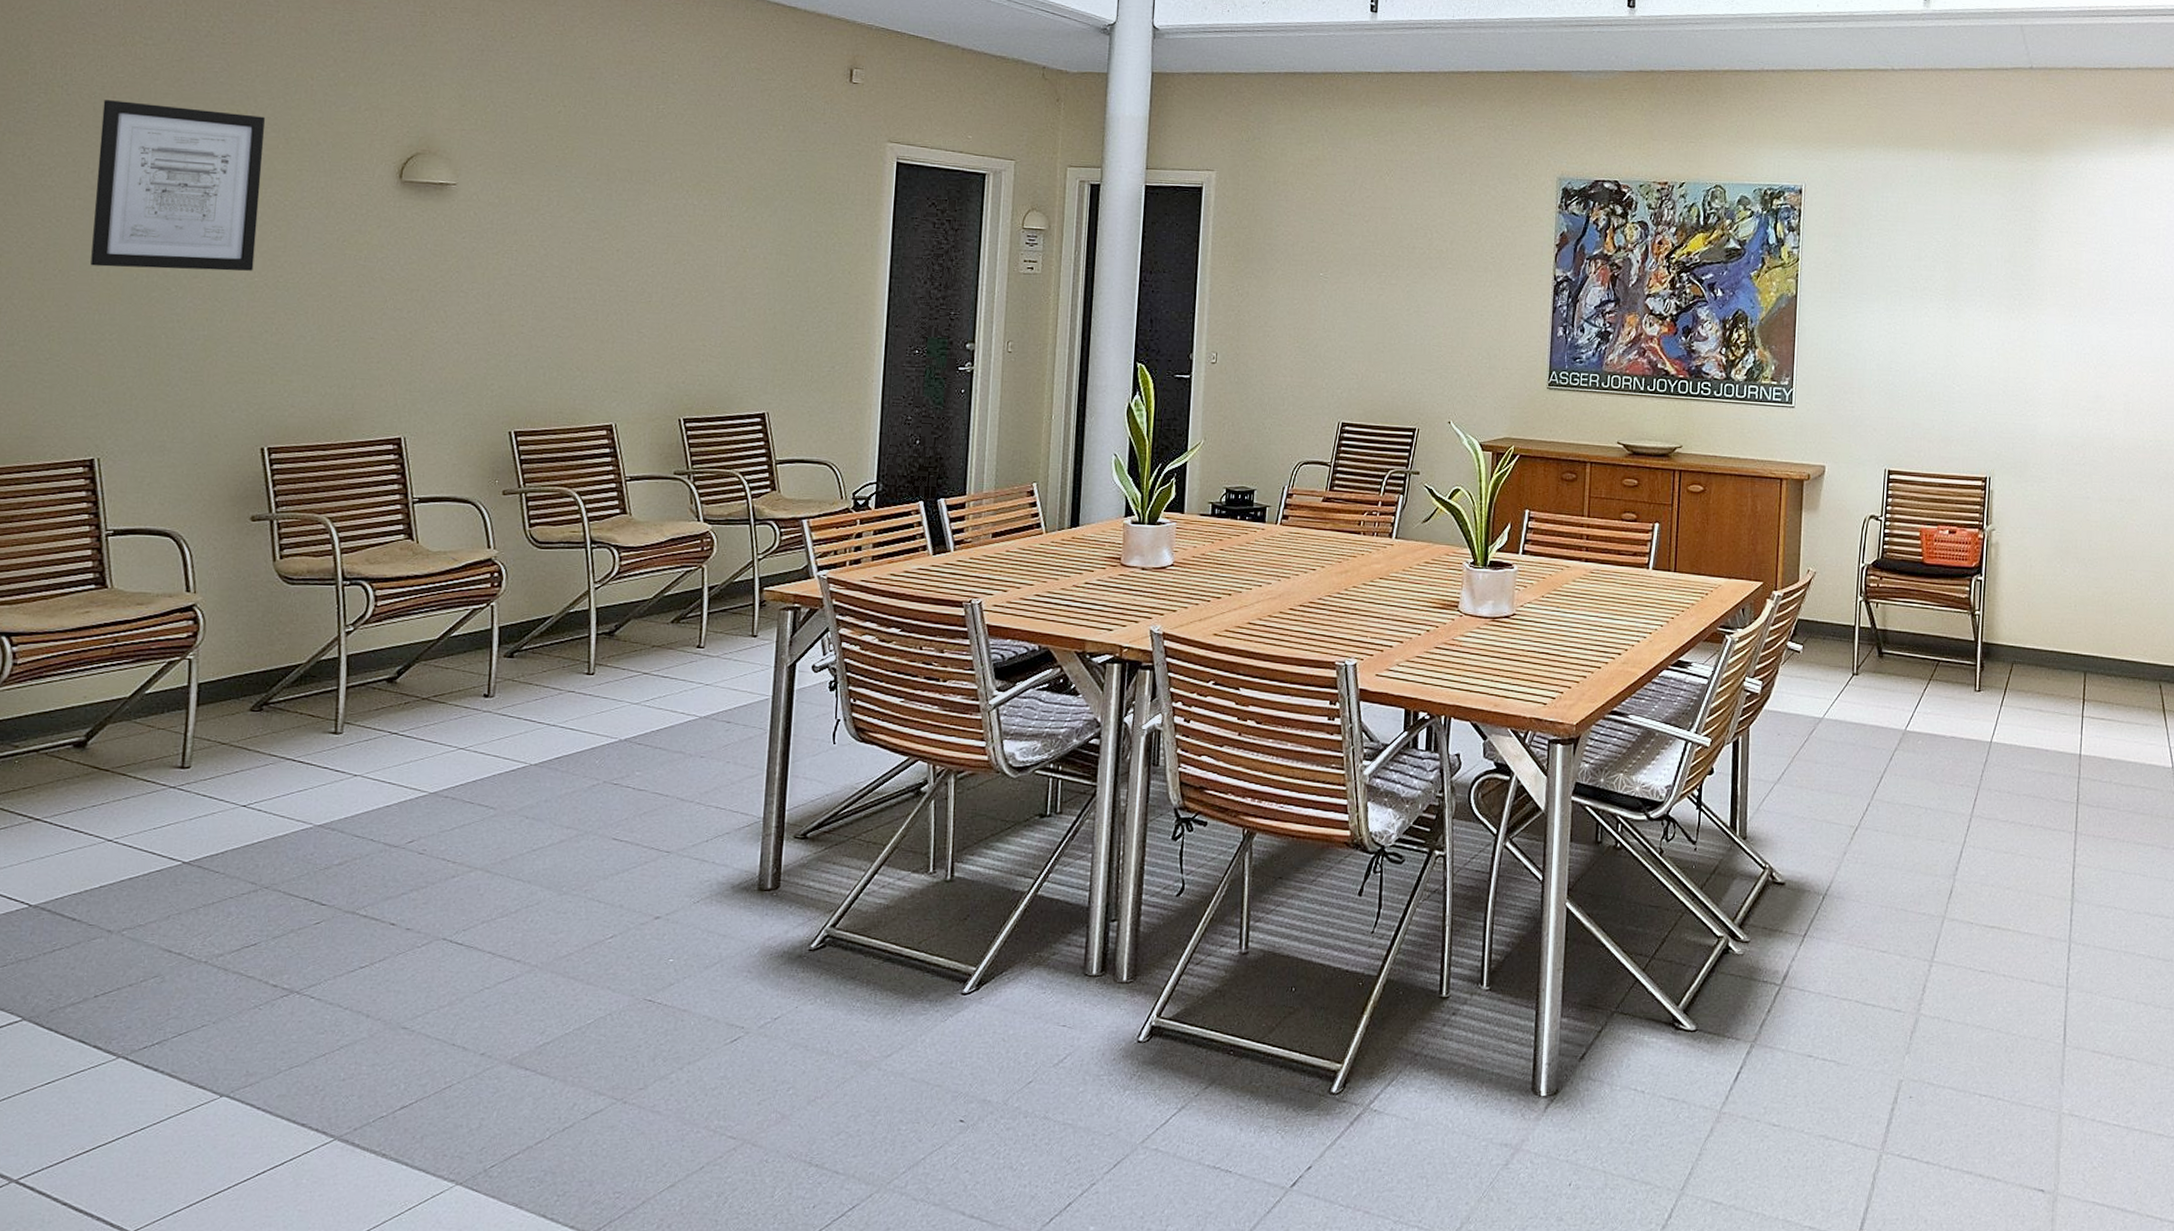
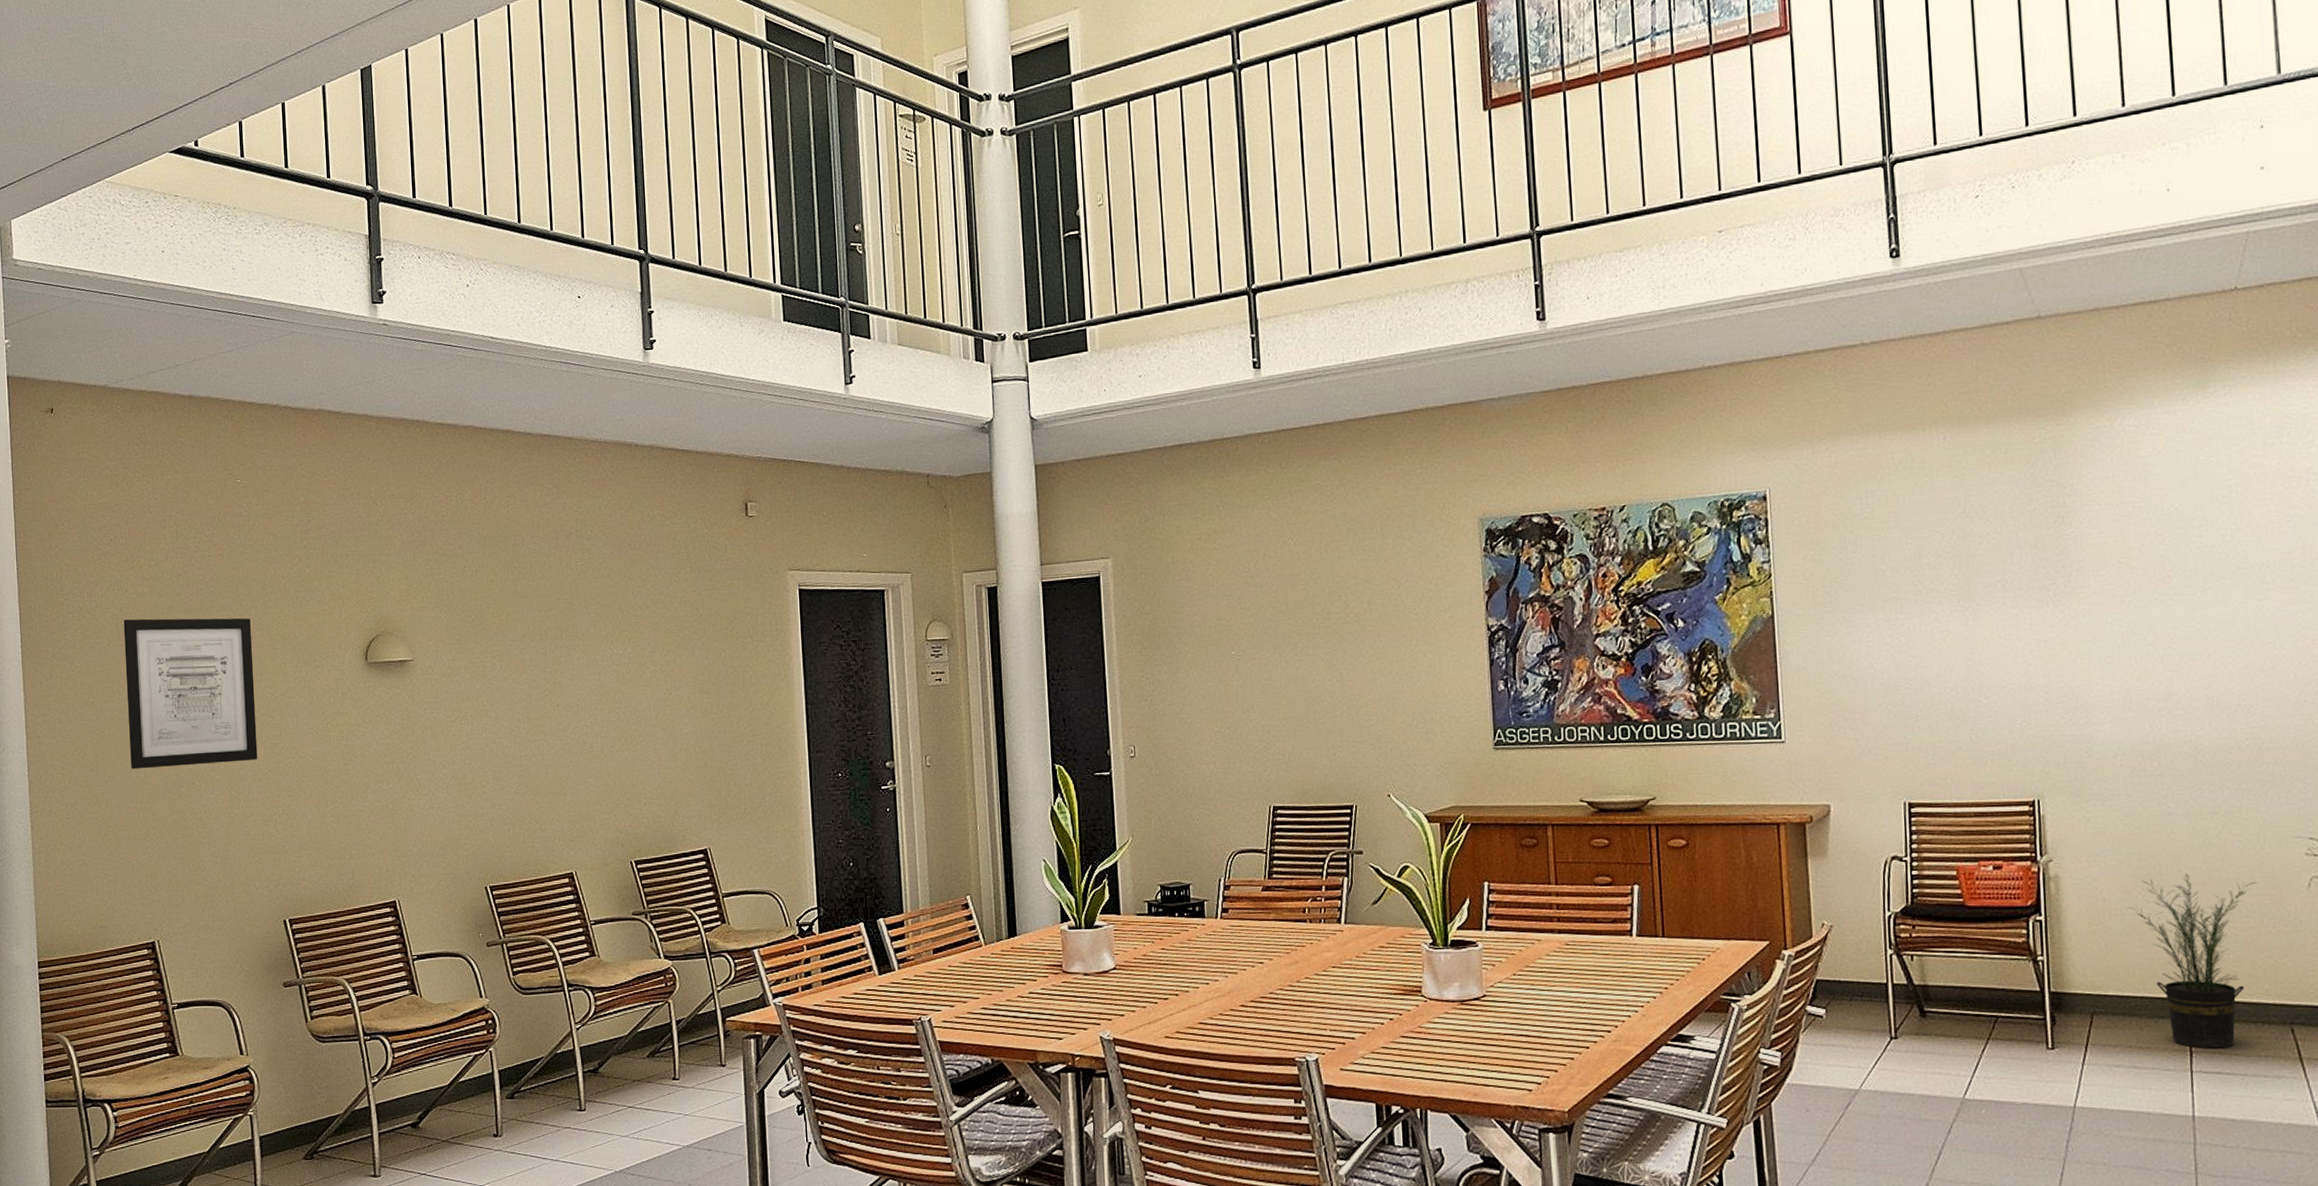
potted plant: none [2048,549,2146,698] -> present [2127,874,2256,1049]

